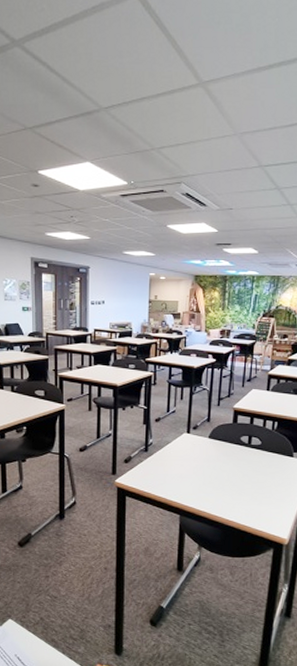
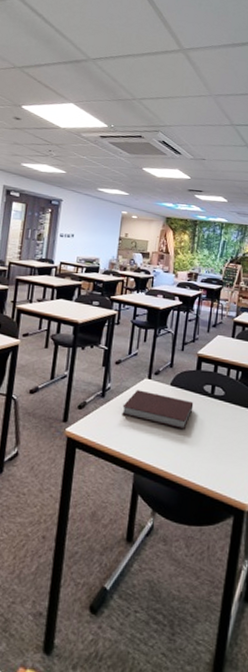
notebook: none [165,443,232,477] -> present [122,390,194,430]

